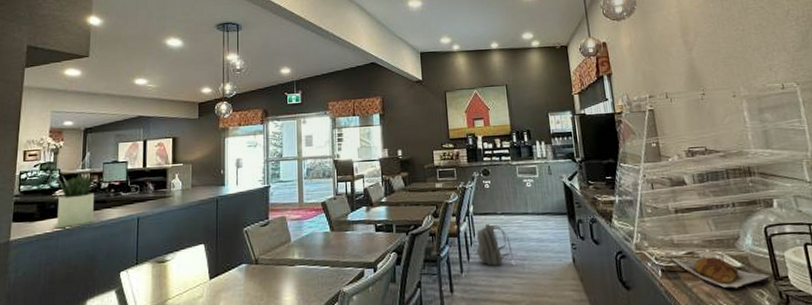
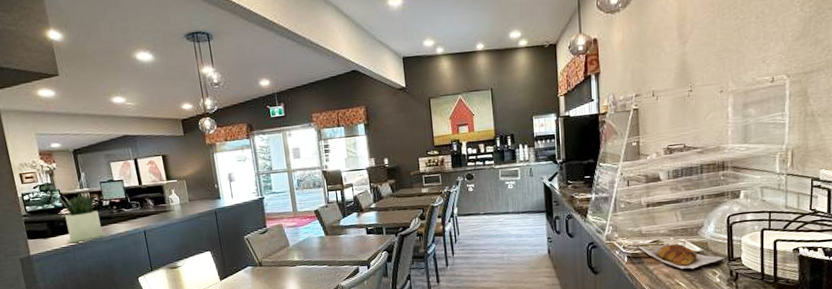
backpack: present [476,223,513,266] -> none [460,223,494,259]

